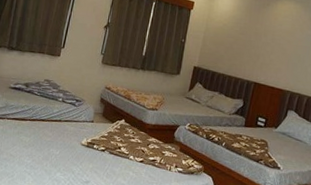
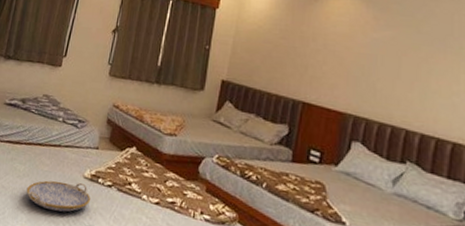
serving tray: none [32,148,88,172] -> present [26,180,91,213]

